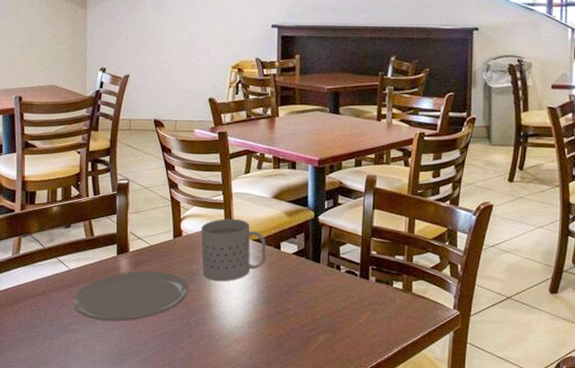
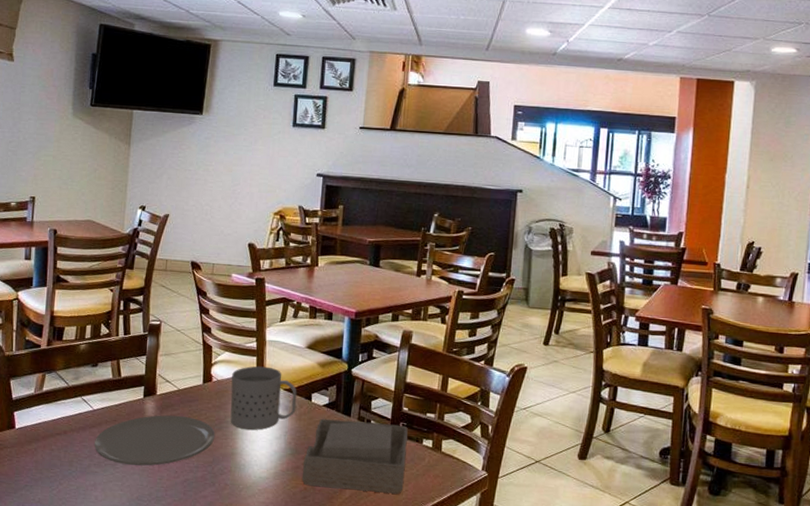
napkin holder: none [276,266,379,337] -> present [301,418,408,494]

